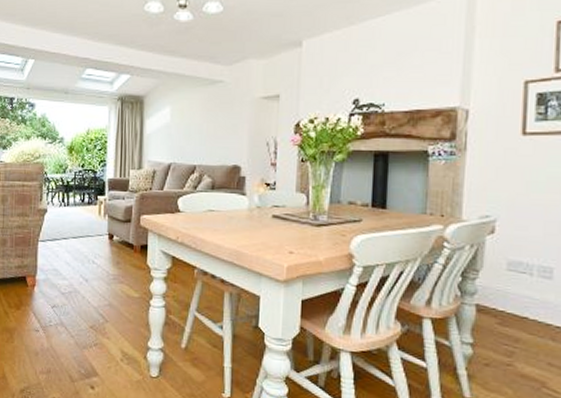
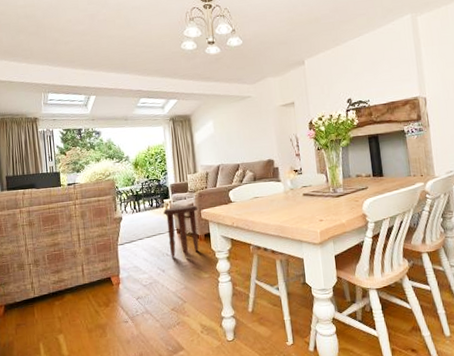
side table: none [96,206,137,270] -> present [163,205,199,258]

